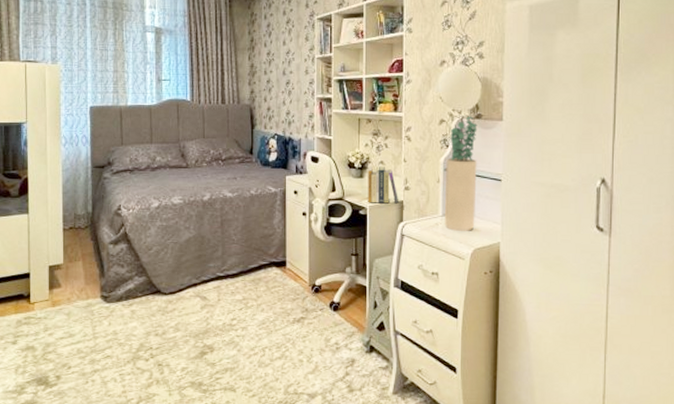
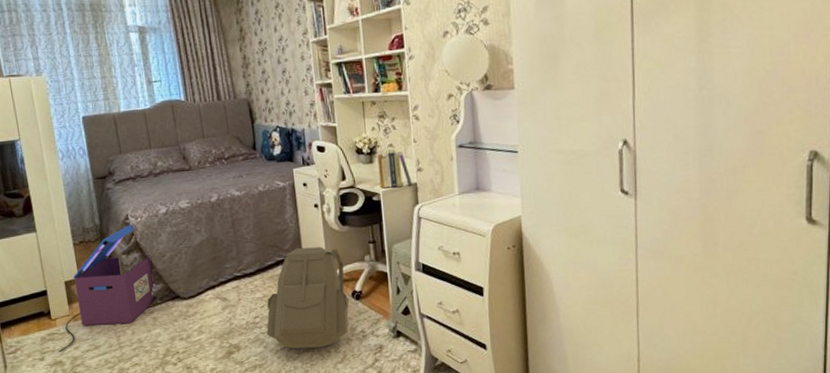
toy box: none [32,213,138,338] -> present [58,222,157,353]
backpack: none [242,254,327,356] -> present [266,247,350,349]
vase: present [444,111,477,232] -> none [458,82,494,209]

